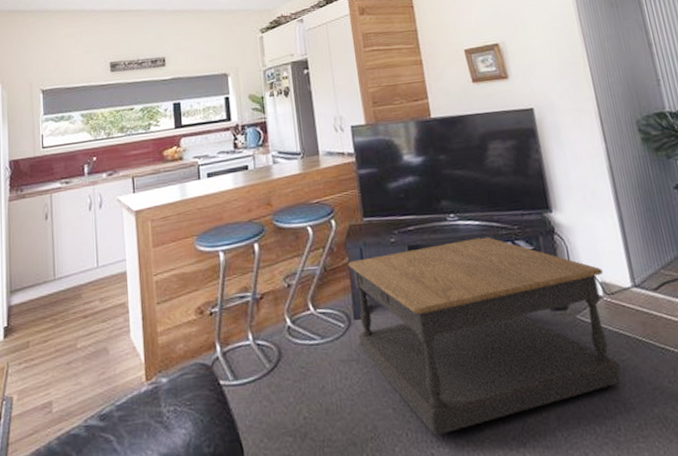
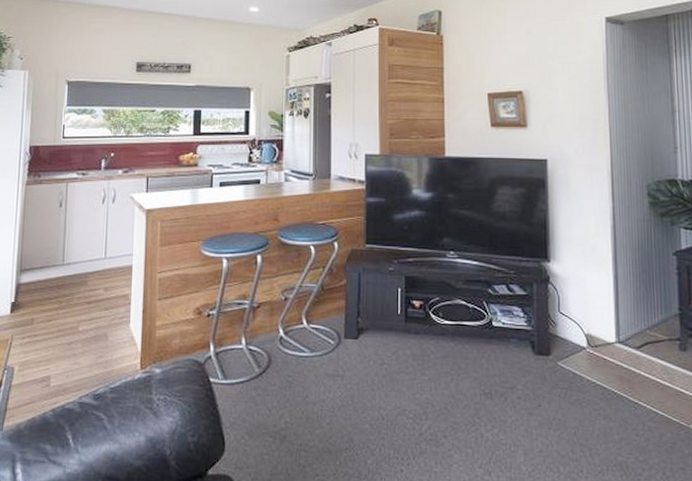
coffee table: present [348,236,622,435] -> none [345,277,592,454]

